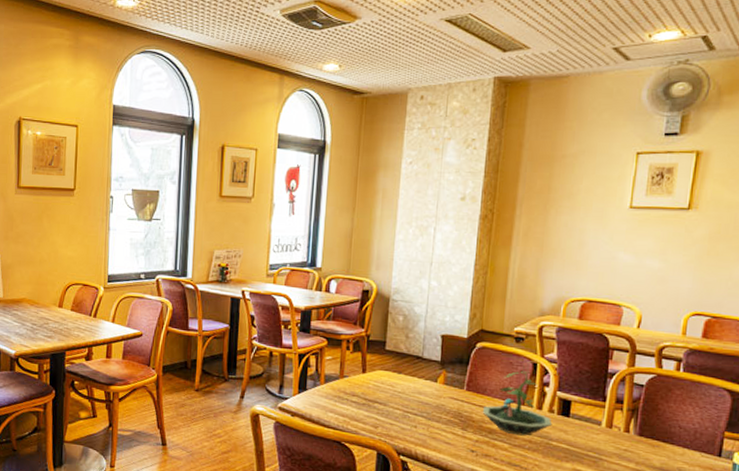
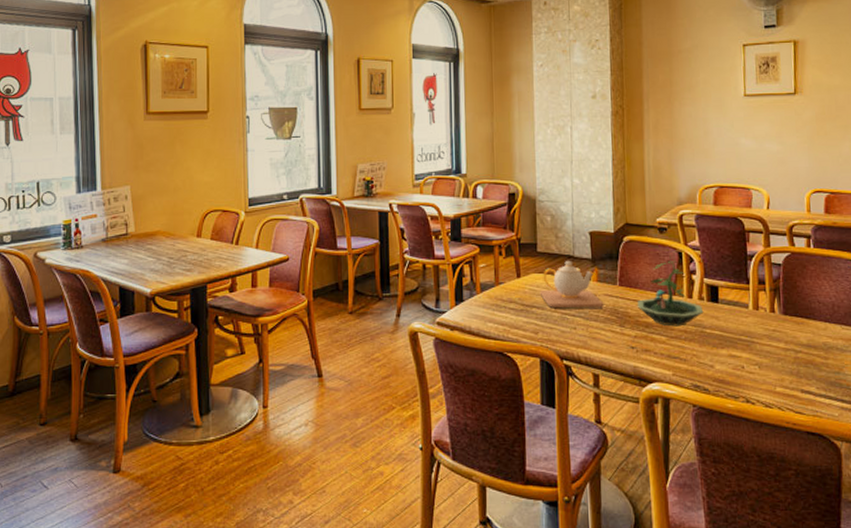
teapot: none [383,361,448,410] -> present [539,261,604,308]

